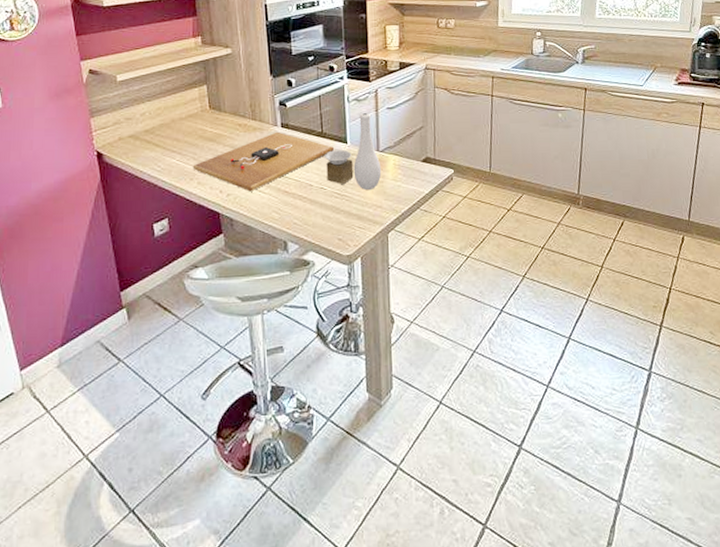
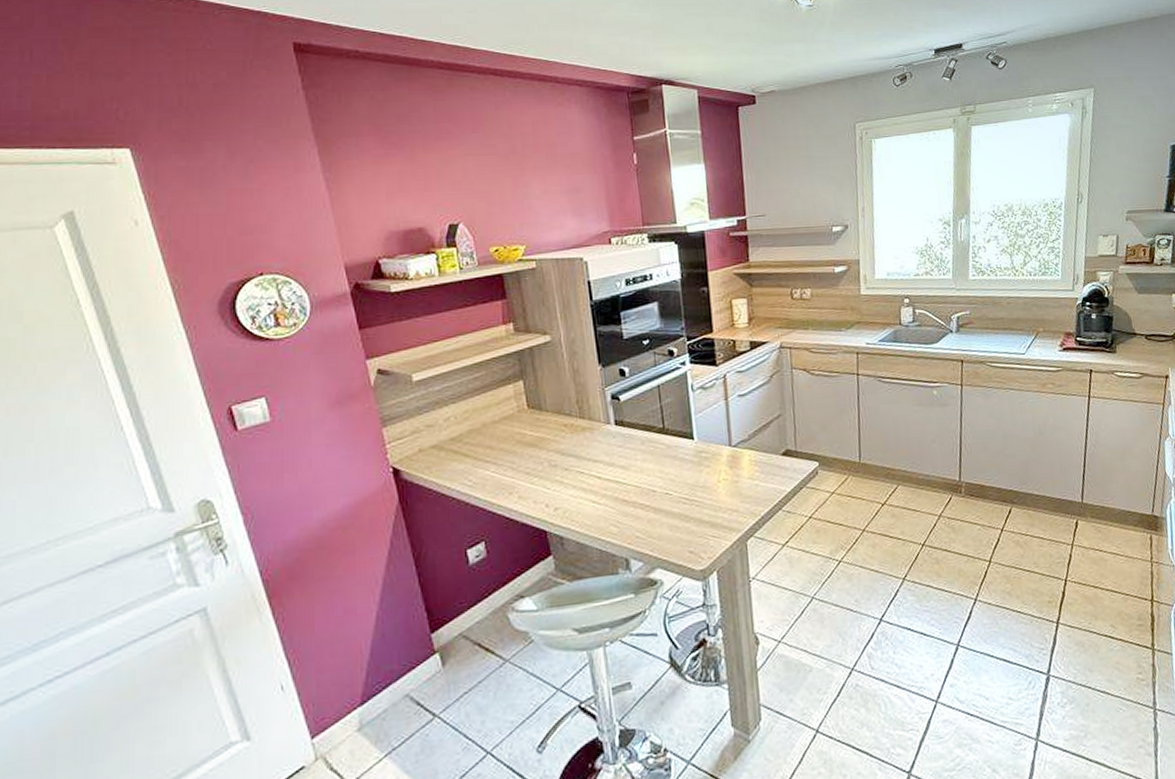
cutting board: present [193,131,334,192] -> none [511,430,678,504]
vase: present [325,113,382,191] -> none [668,402,736,493]

